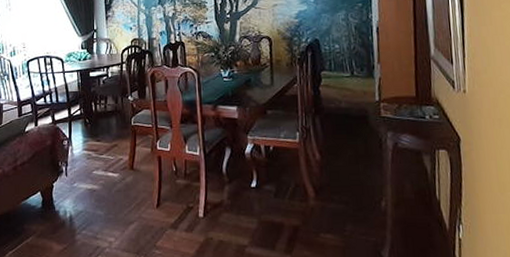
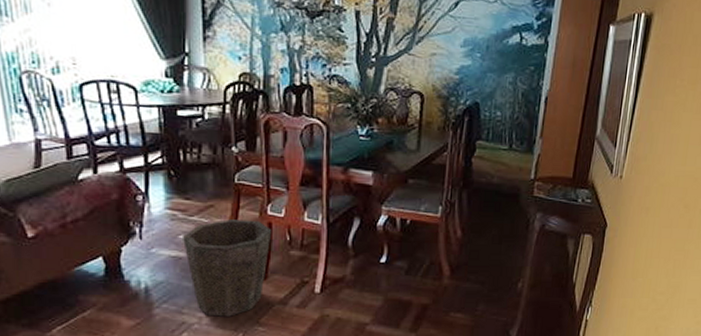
waste bin: none [96,155,162,241] -> present [183,219,272,317]

